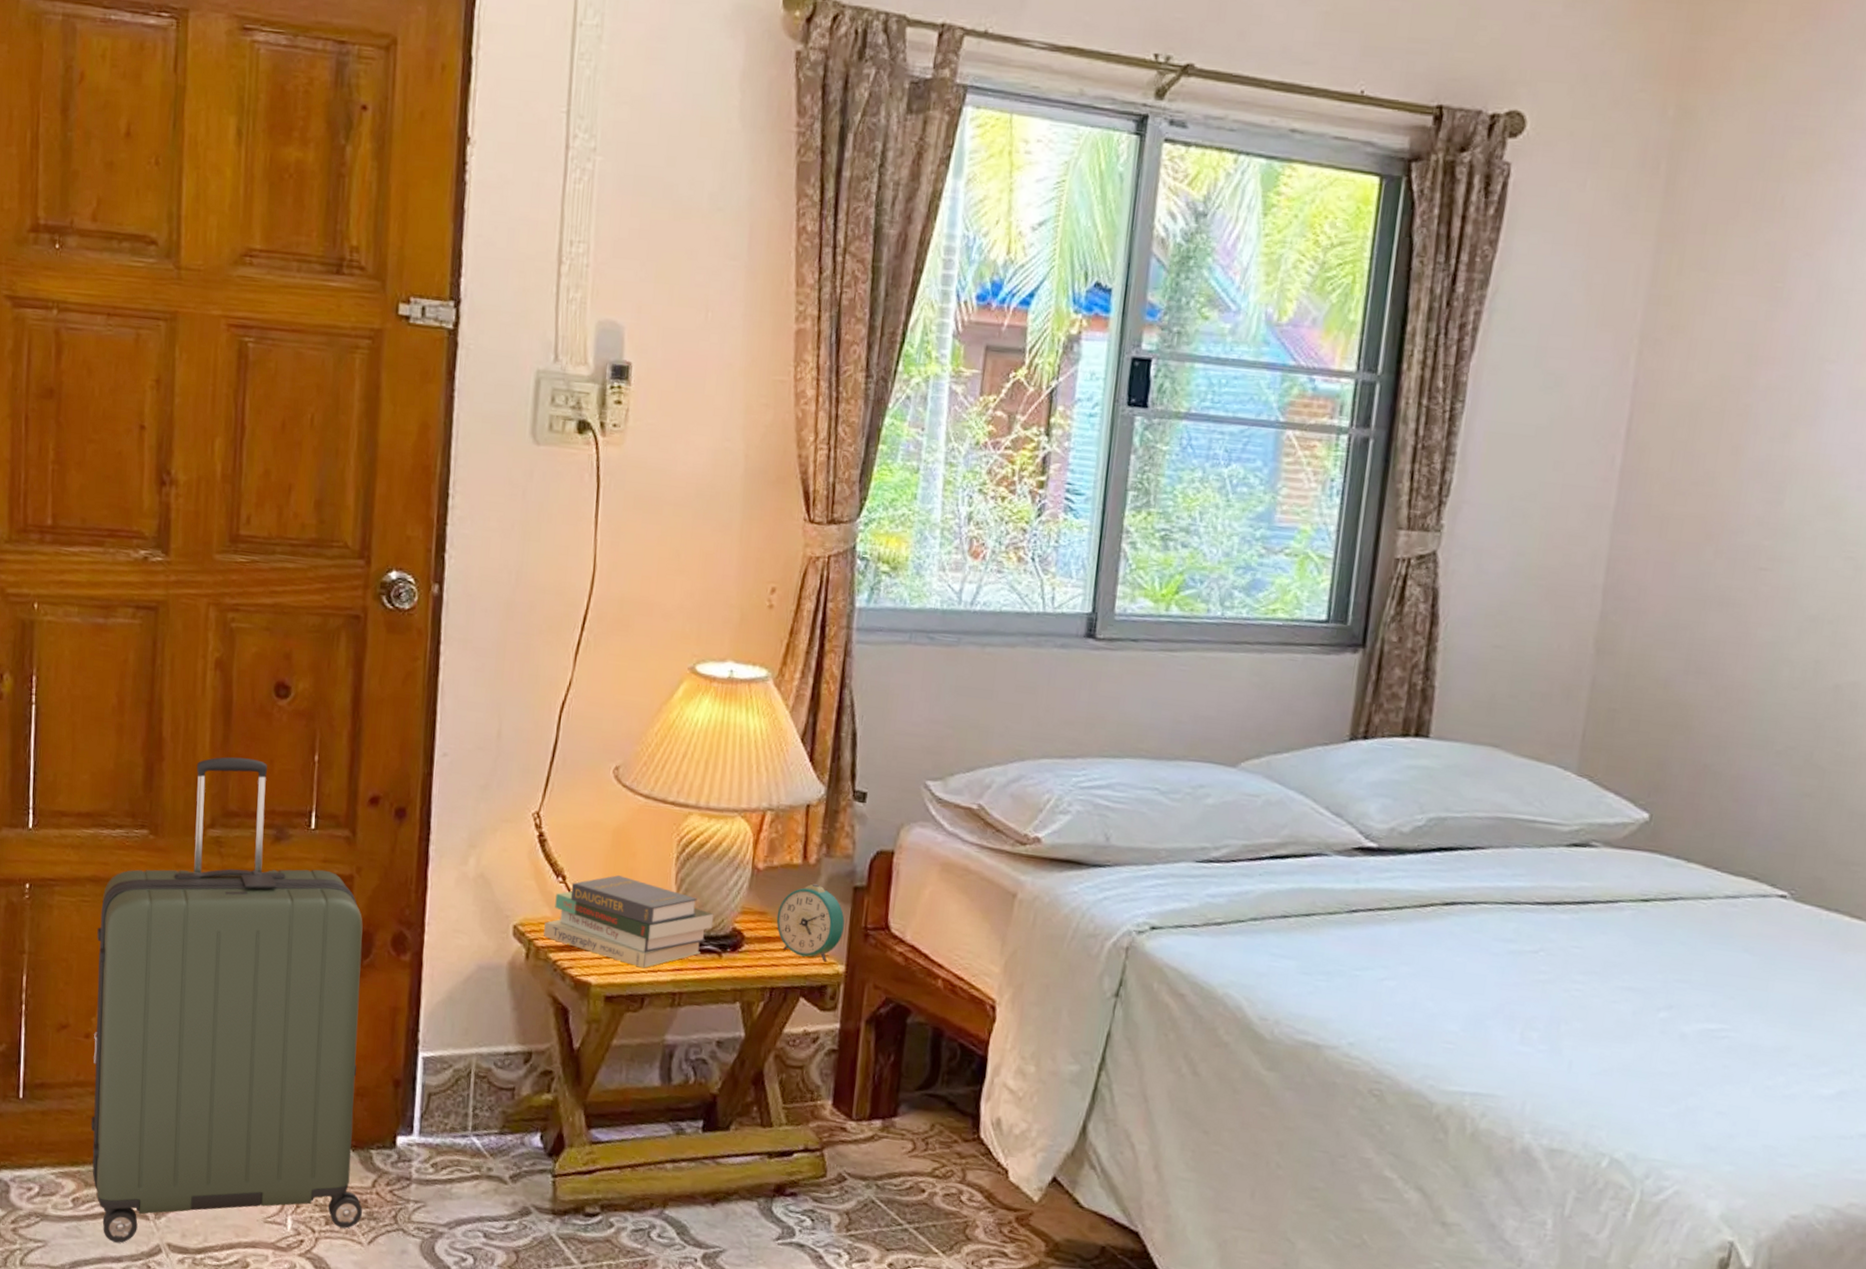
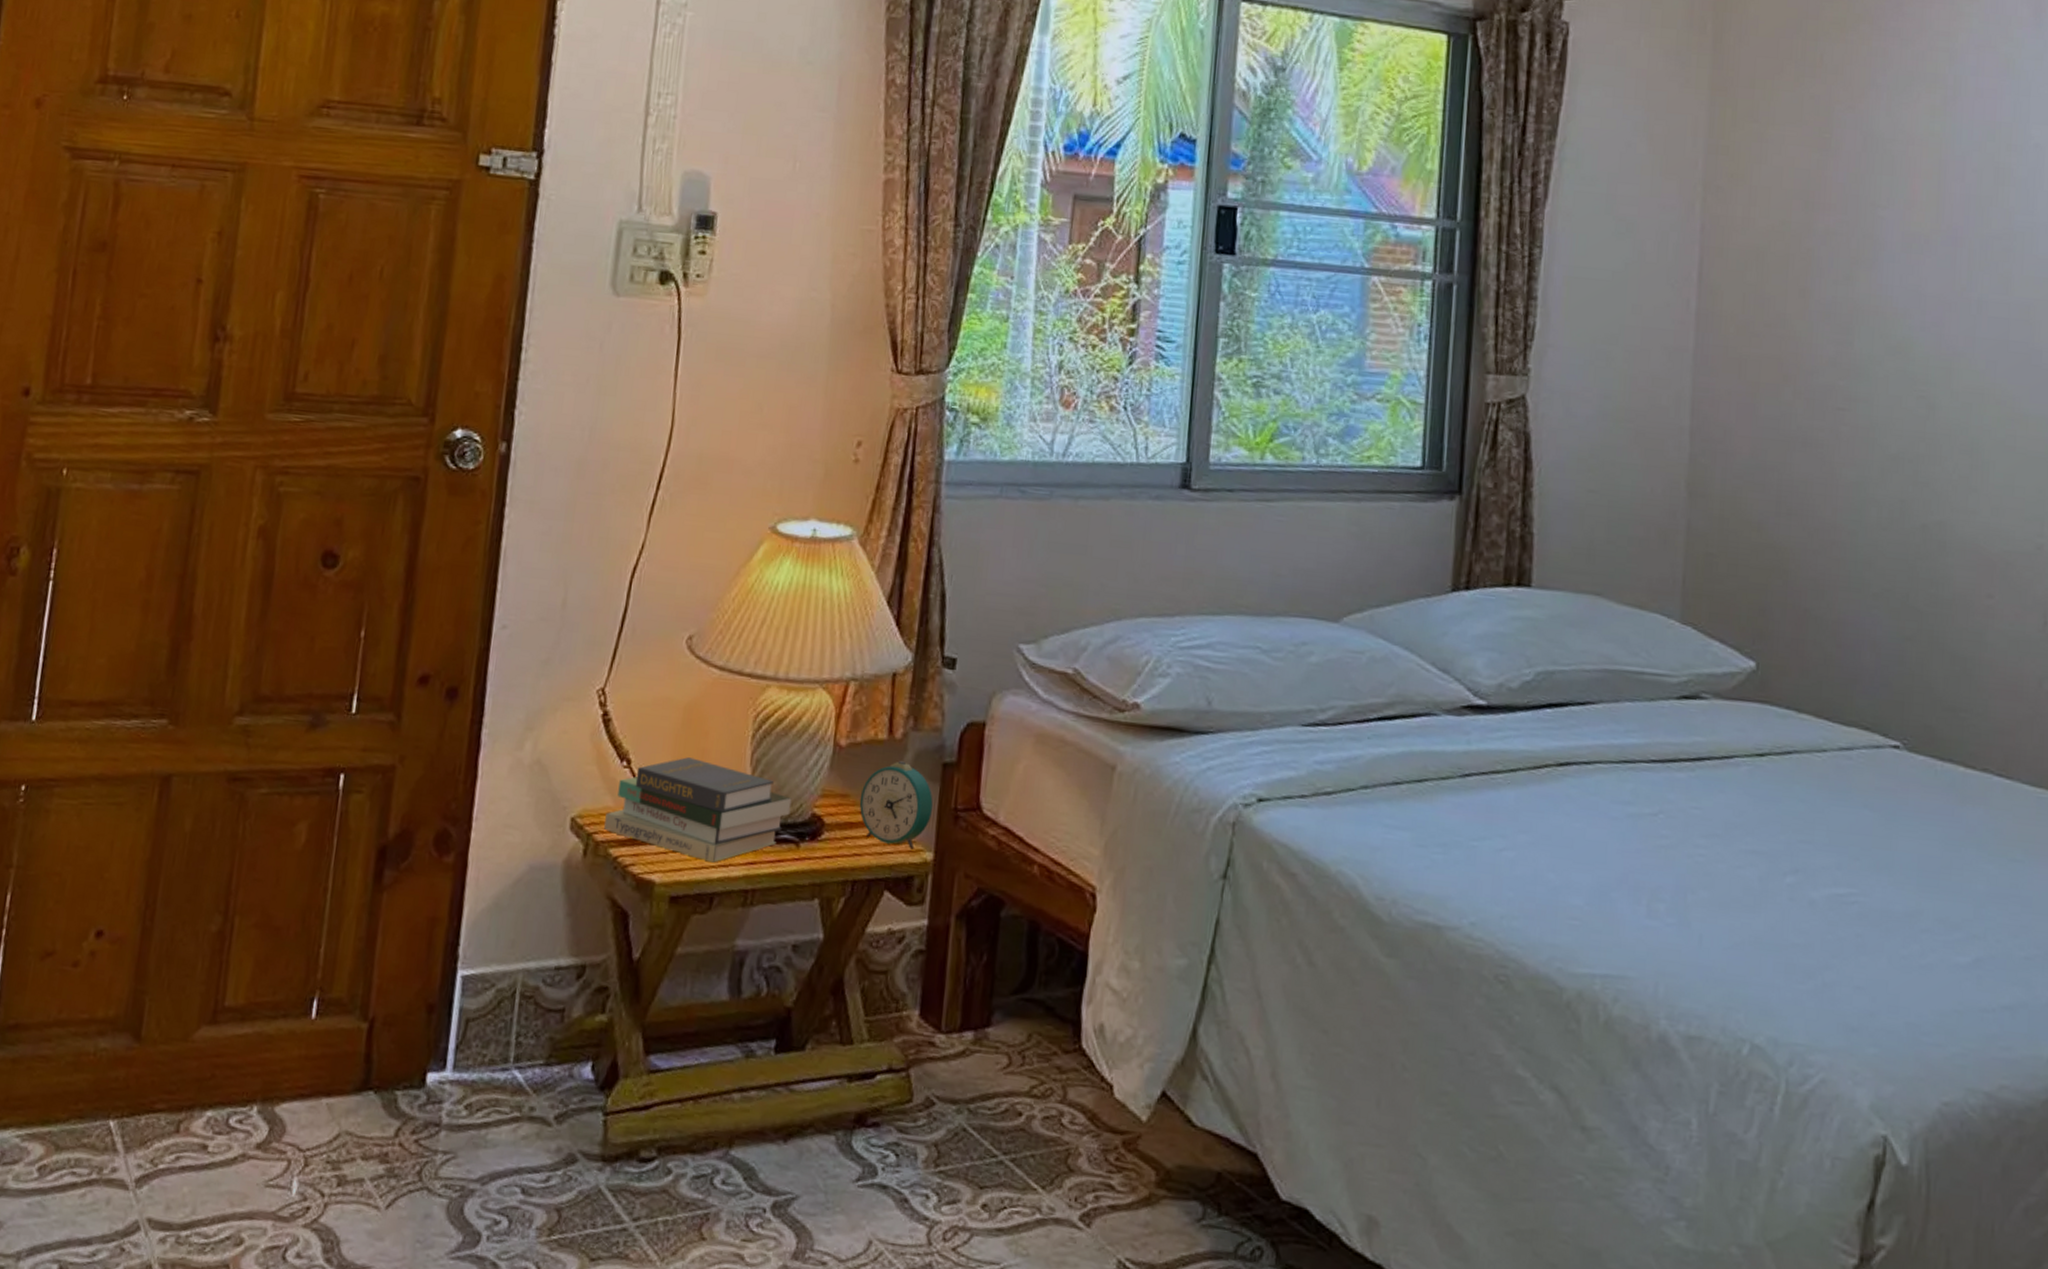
suitcase: present [91,756,363,1243] -> none [65,634,403,1221]

